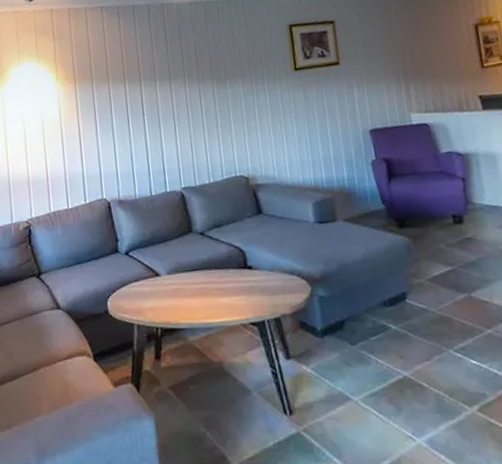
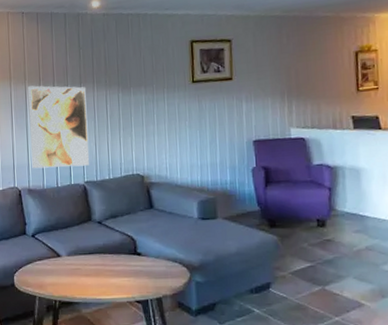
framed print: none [111,82,186,177] -> present [27,85,90,169]

